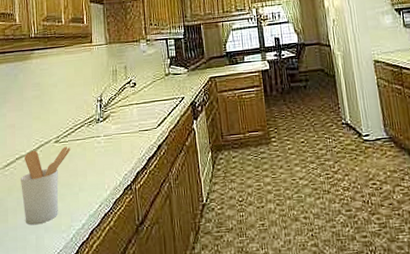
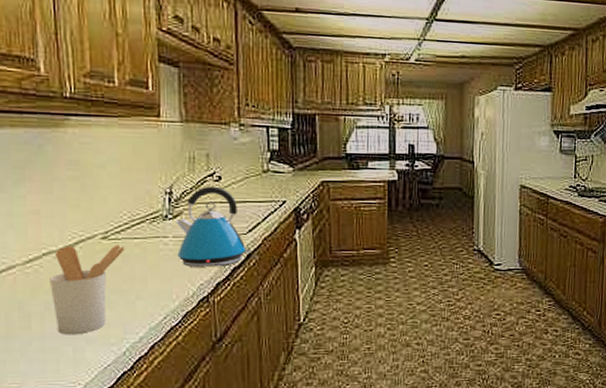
kettle: none [105,91,161,160] -> present [175,186,251,267]

